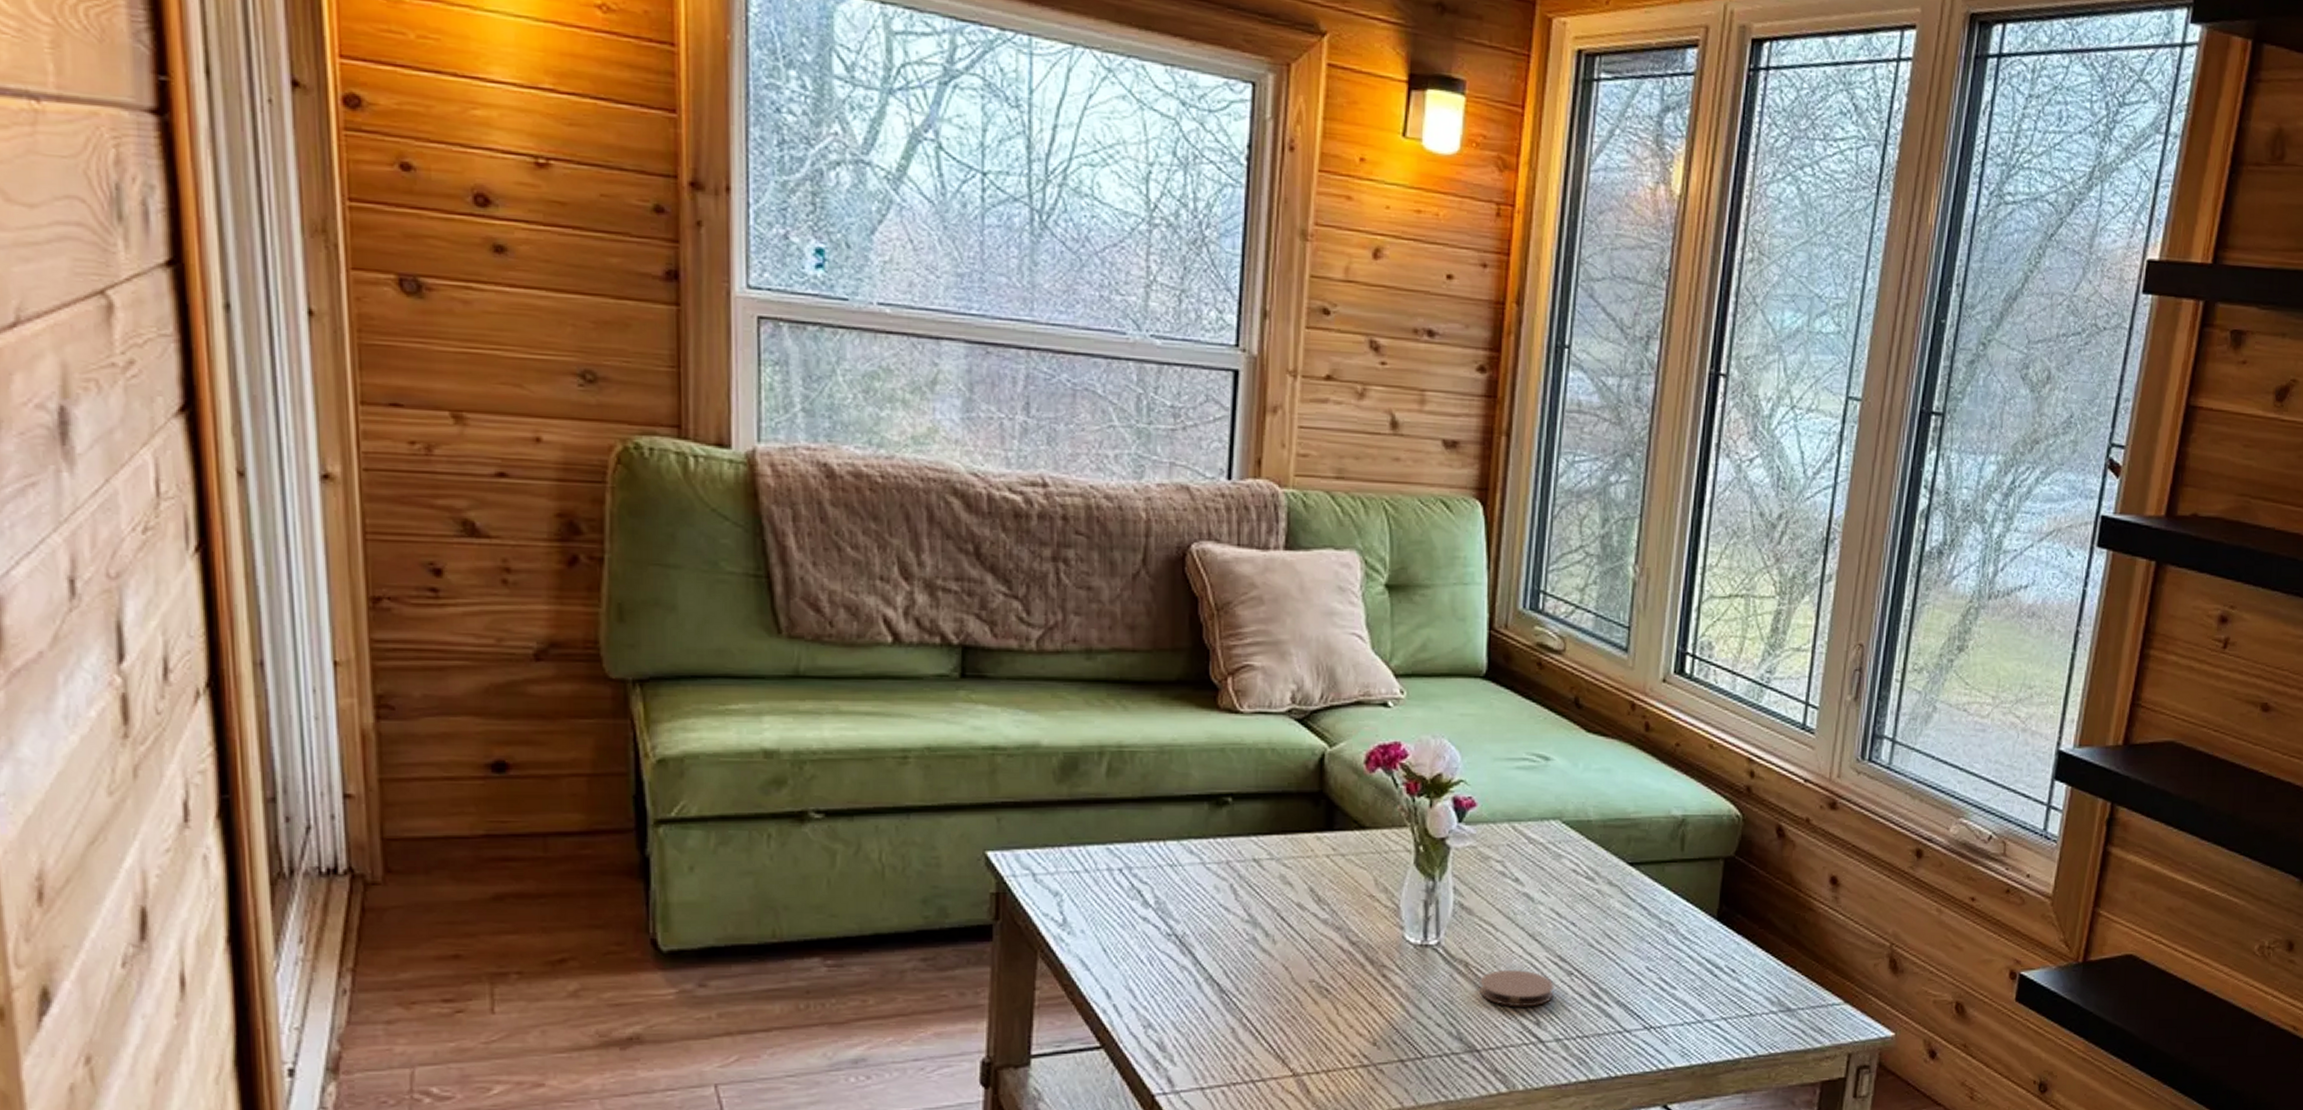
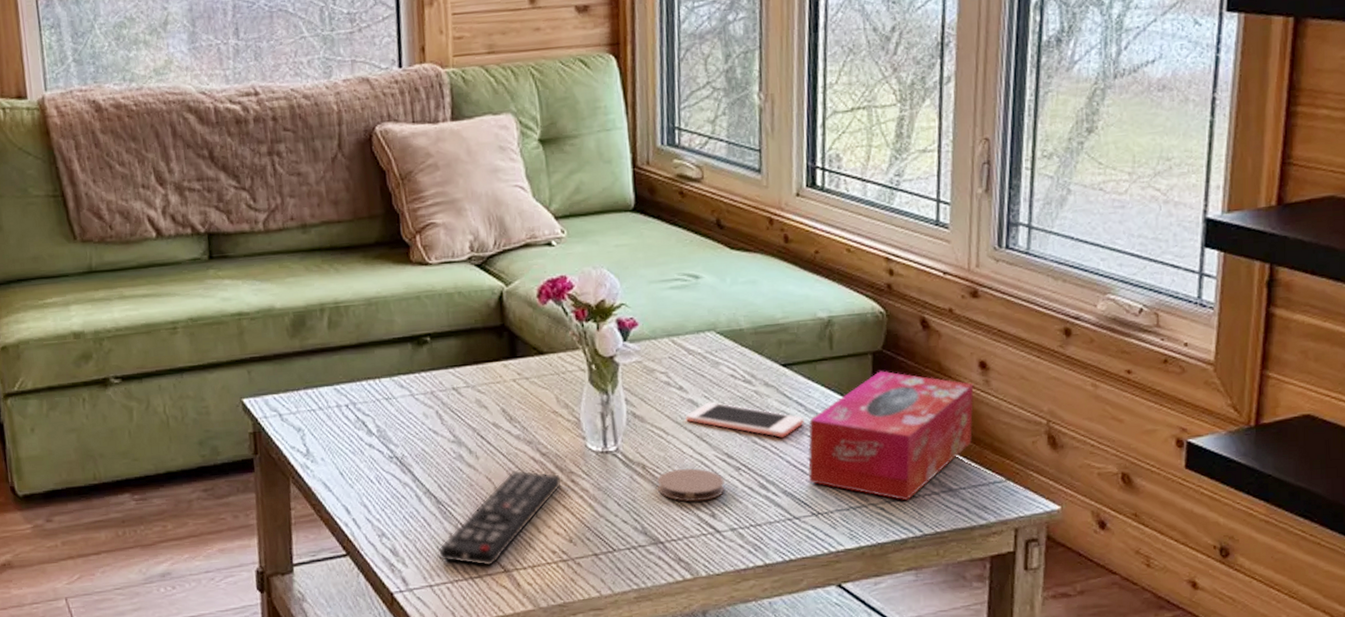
remote control: none [1215,959,1372,1069] -> present [437,470,563,567]
cell phone: none [1519,897,1646,942] -> present [686,402,804,438]
tissue box: none [1644,878,1823,1019] -> present [808,370,974,501]

